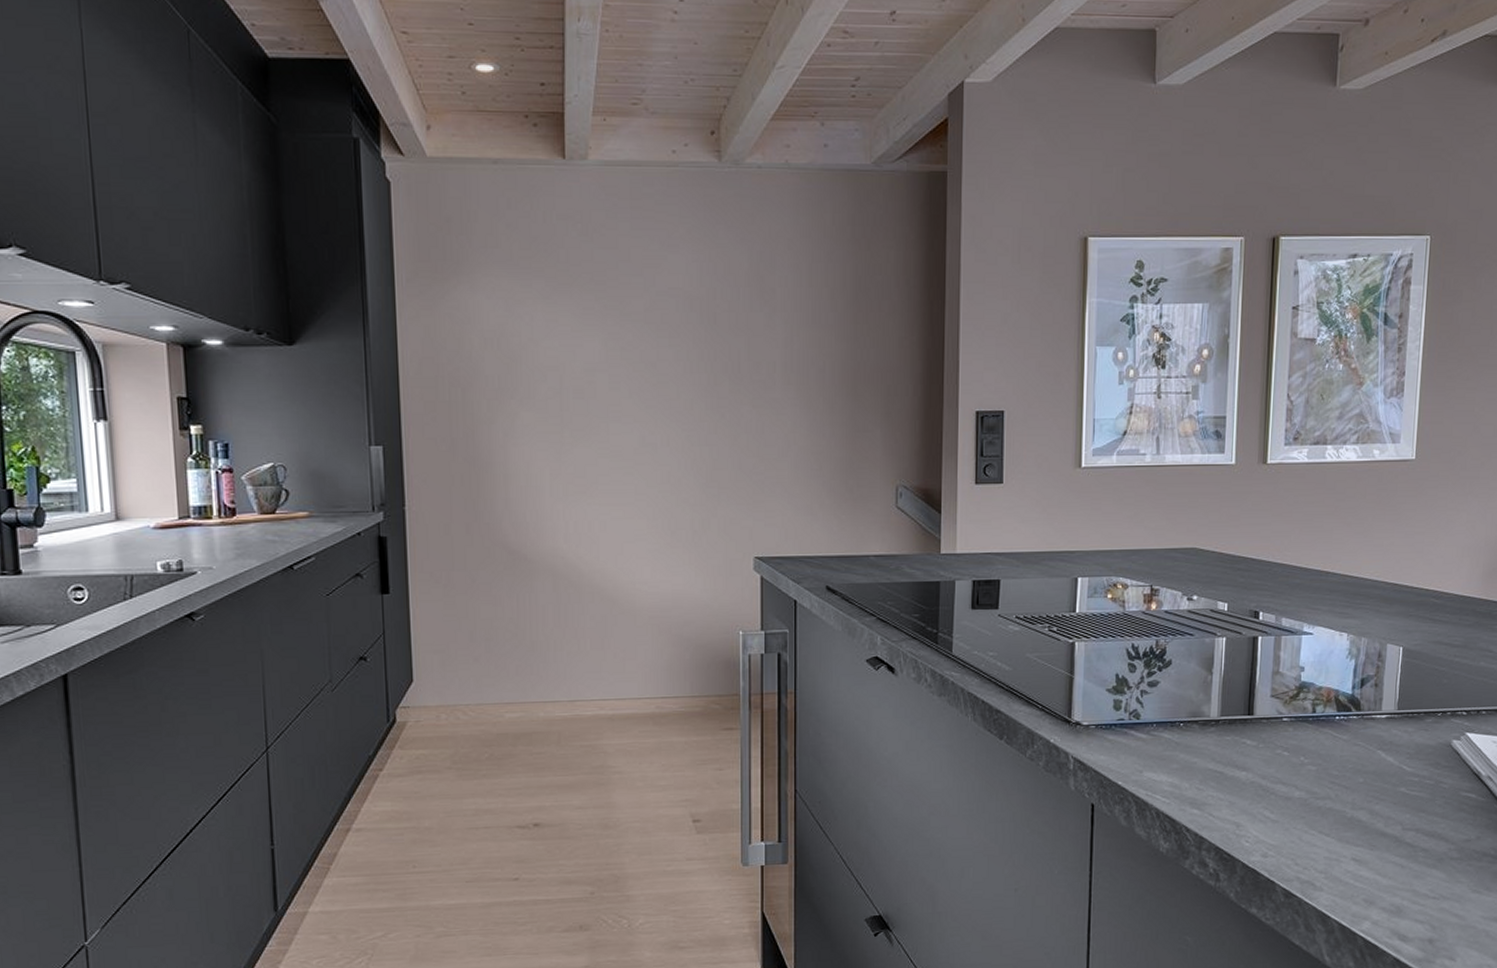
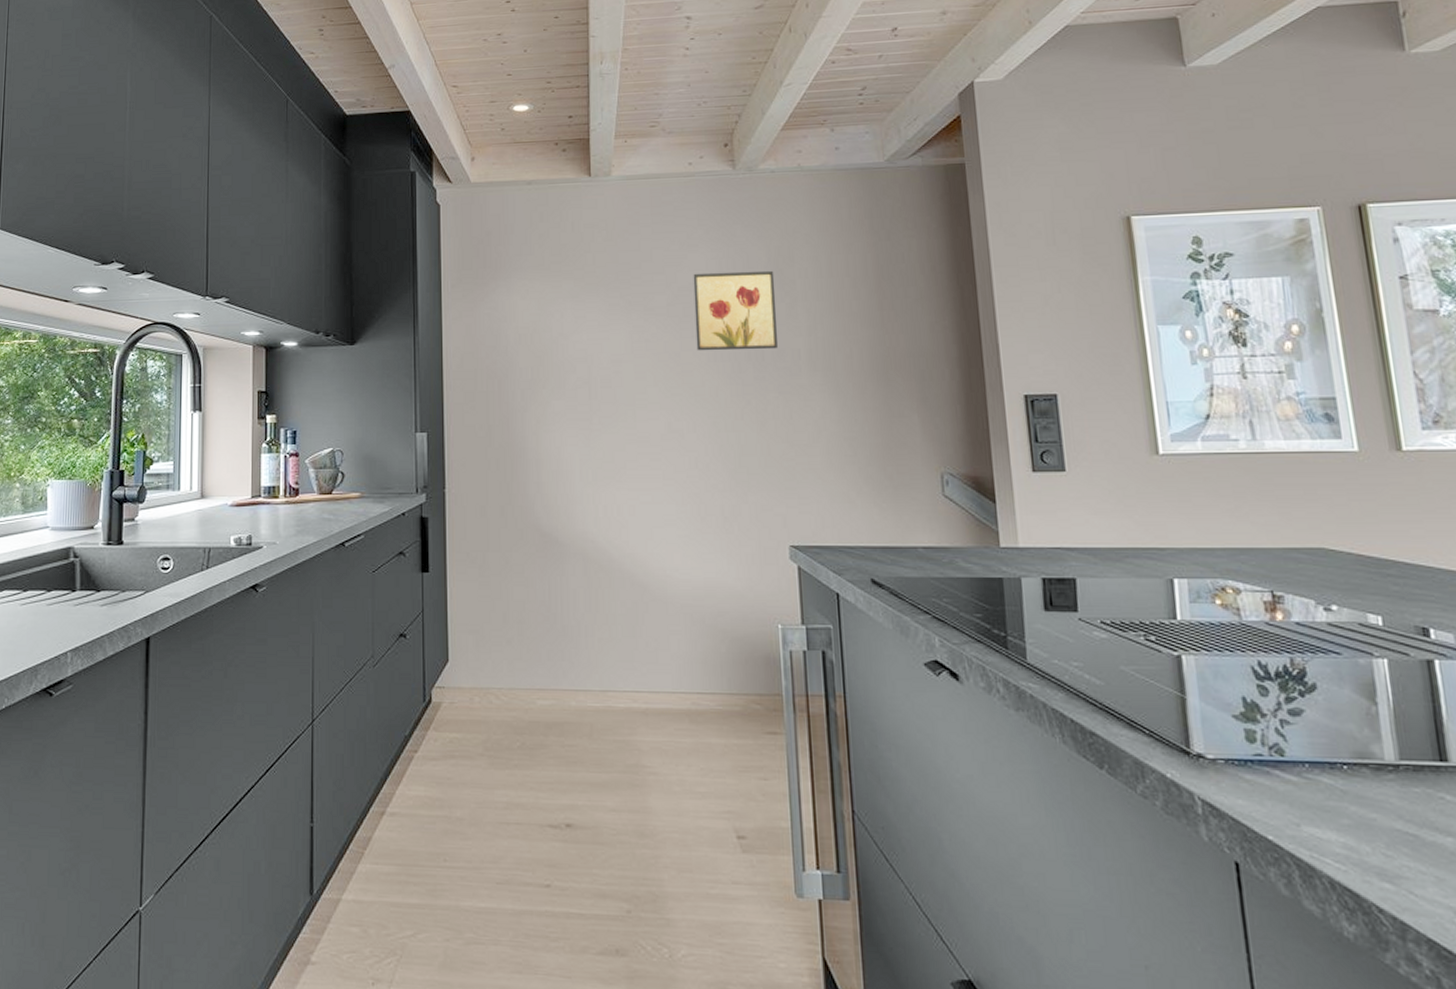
wall art: none [672,276,755,362] -> present [693,270,779,351]

